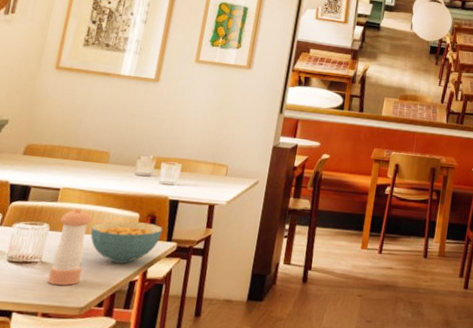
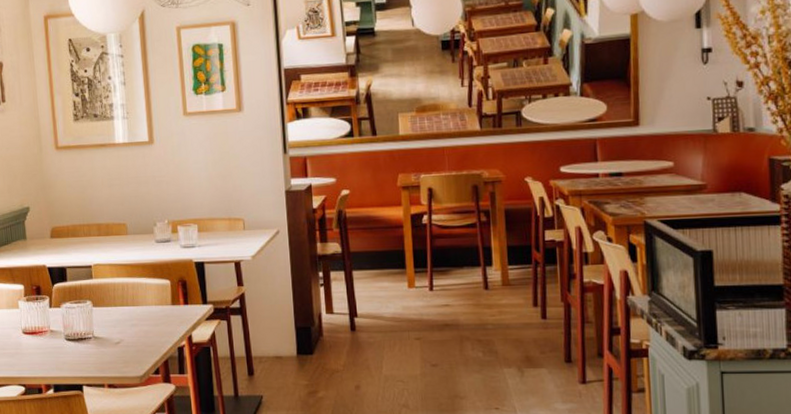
pepper shaker: present [48,208,92,286] -> none [100,282,133,357]
cereal bowl: present [90,221,163,264] -> none [129,288,196,331]

